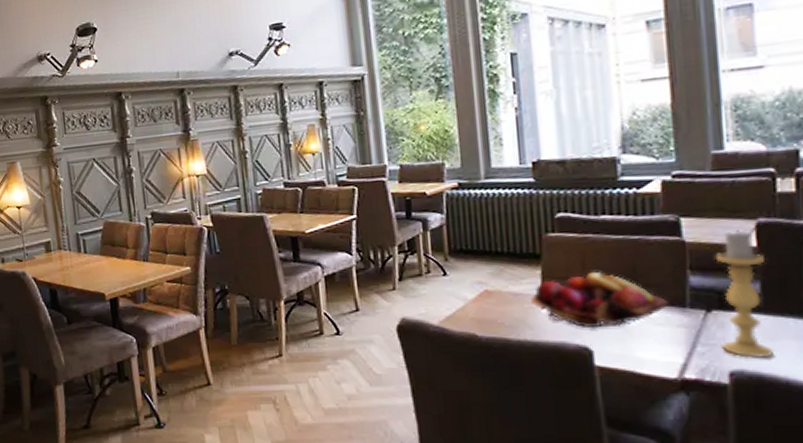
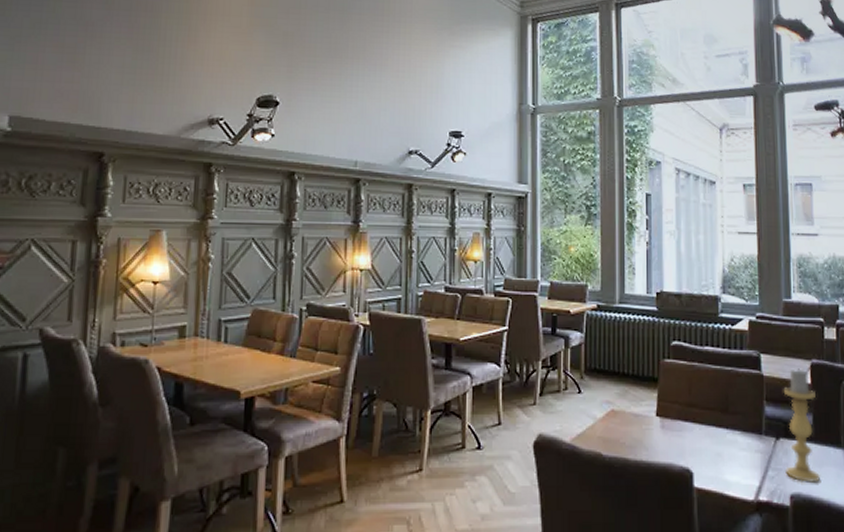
fruit basket: present [529,271,669,329] -> none [647,397,750,451]

